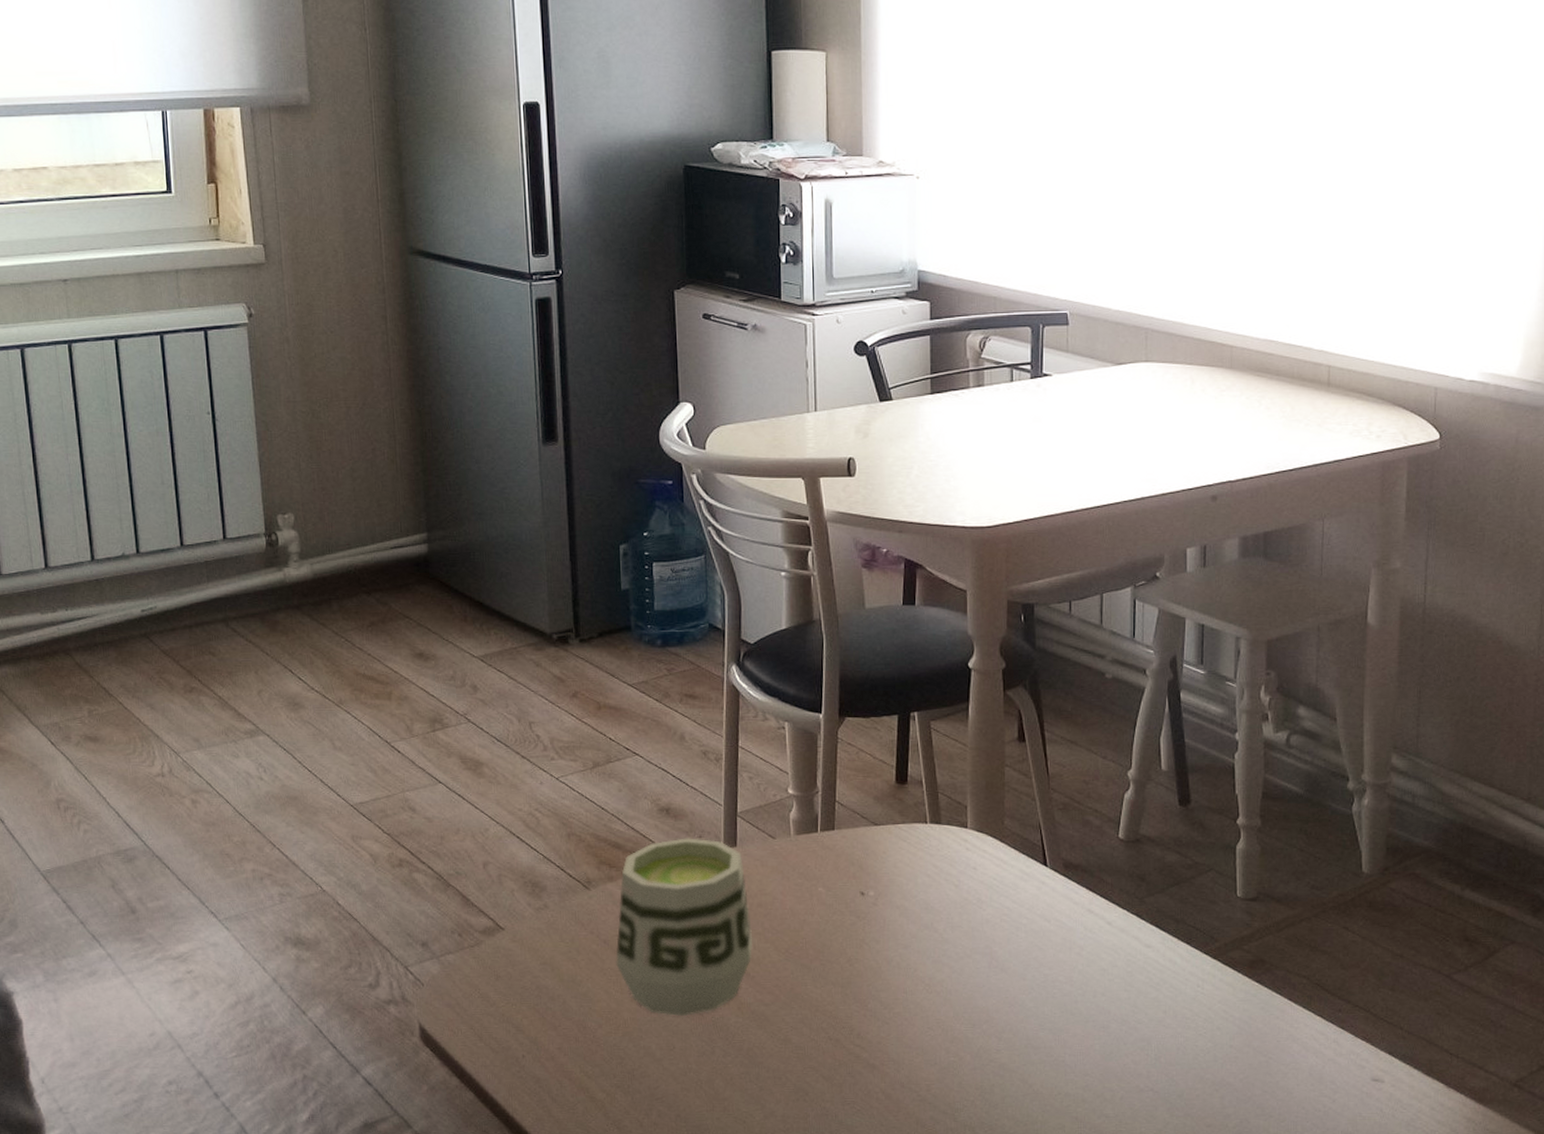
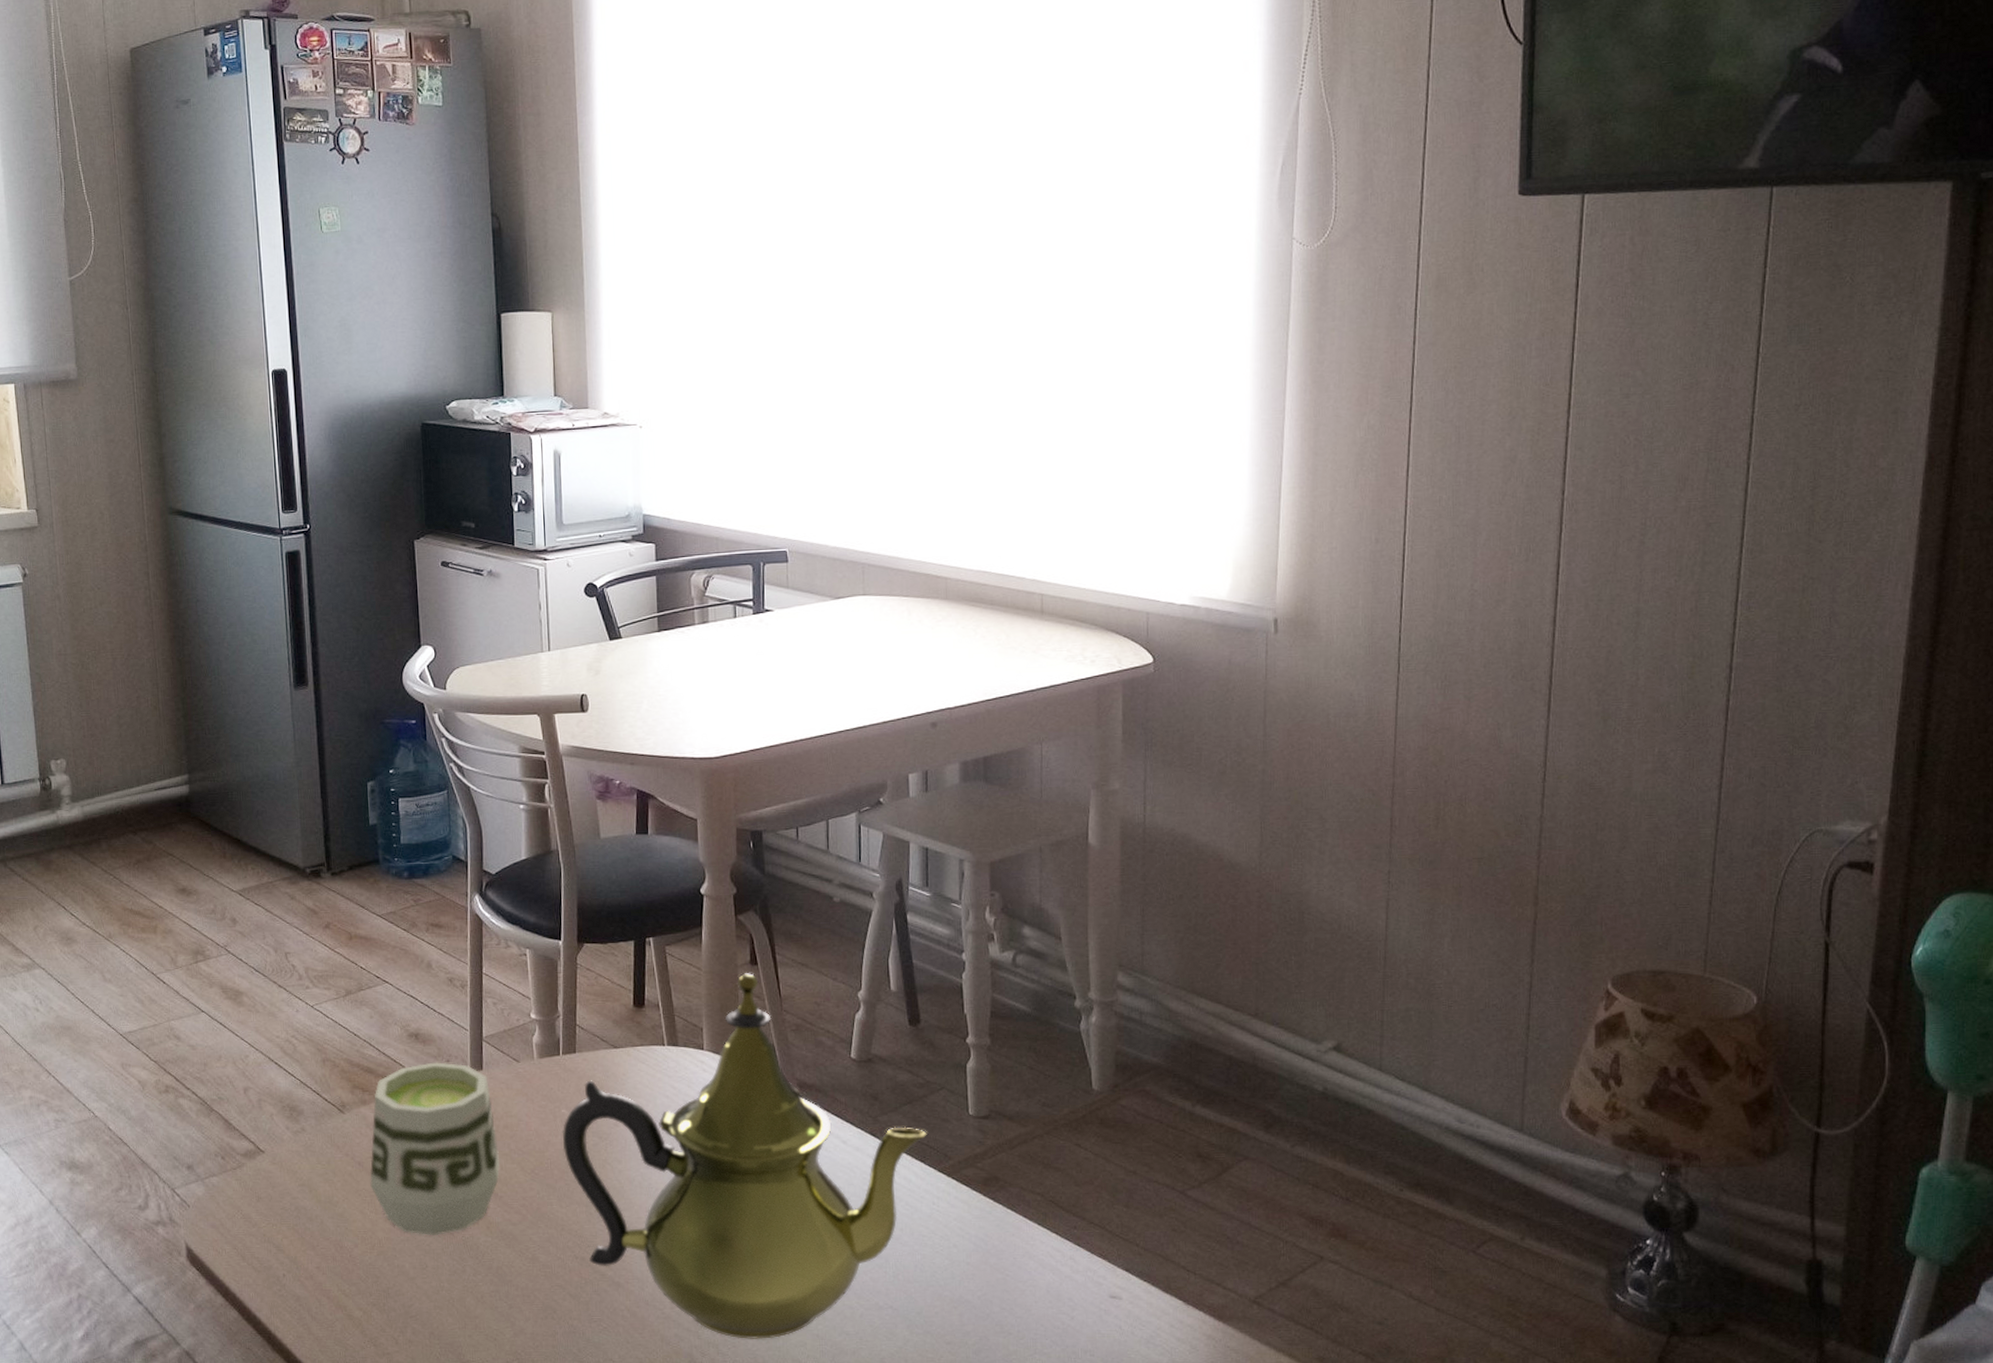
teapot: none [818,750,1194,1122] -> present [562,973,927,1339]

